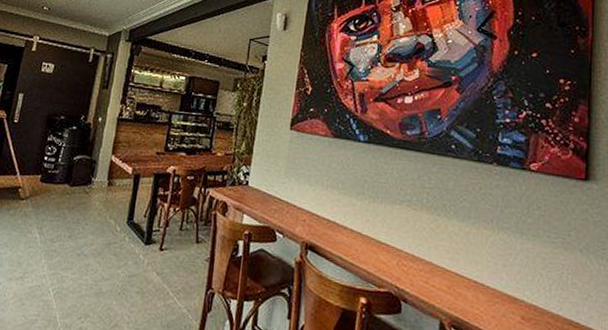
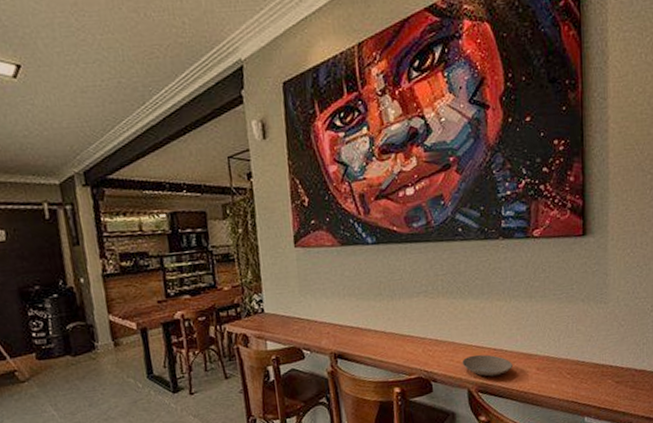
plate: none [437,282,494,314] -> present [462,354,513,377]

